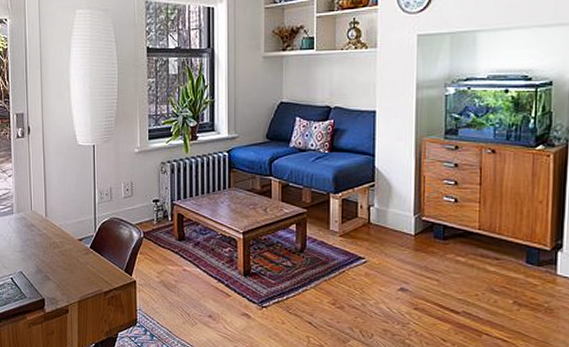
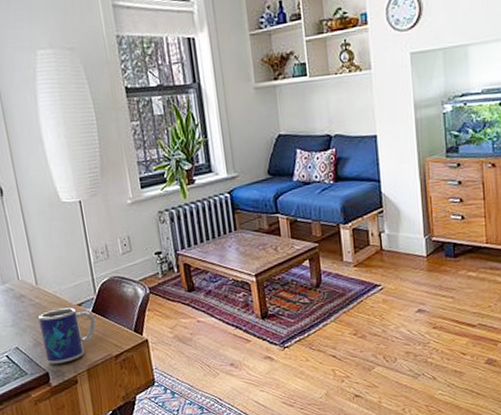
mug: none [42,241,92,292] -> present [37,307,96,364]

